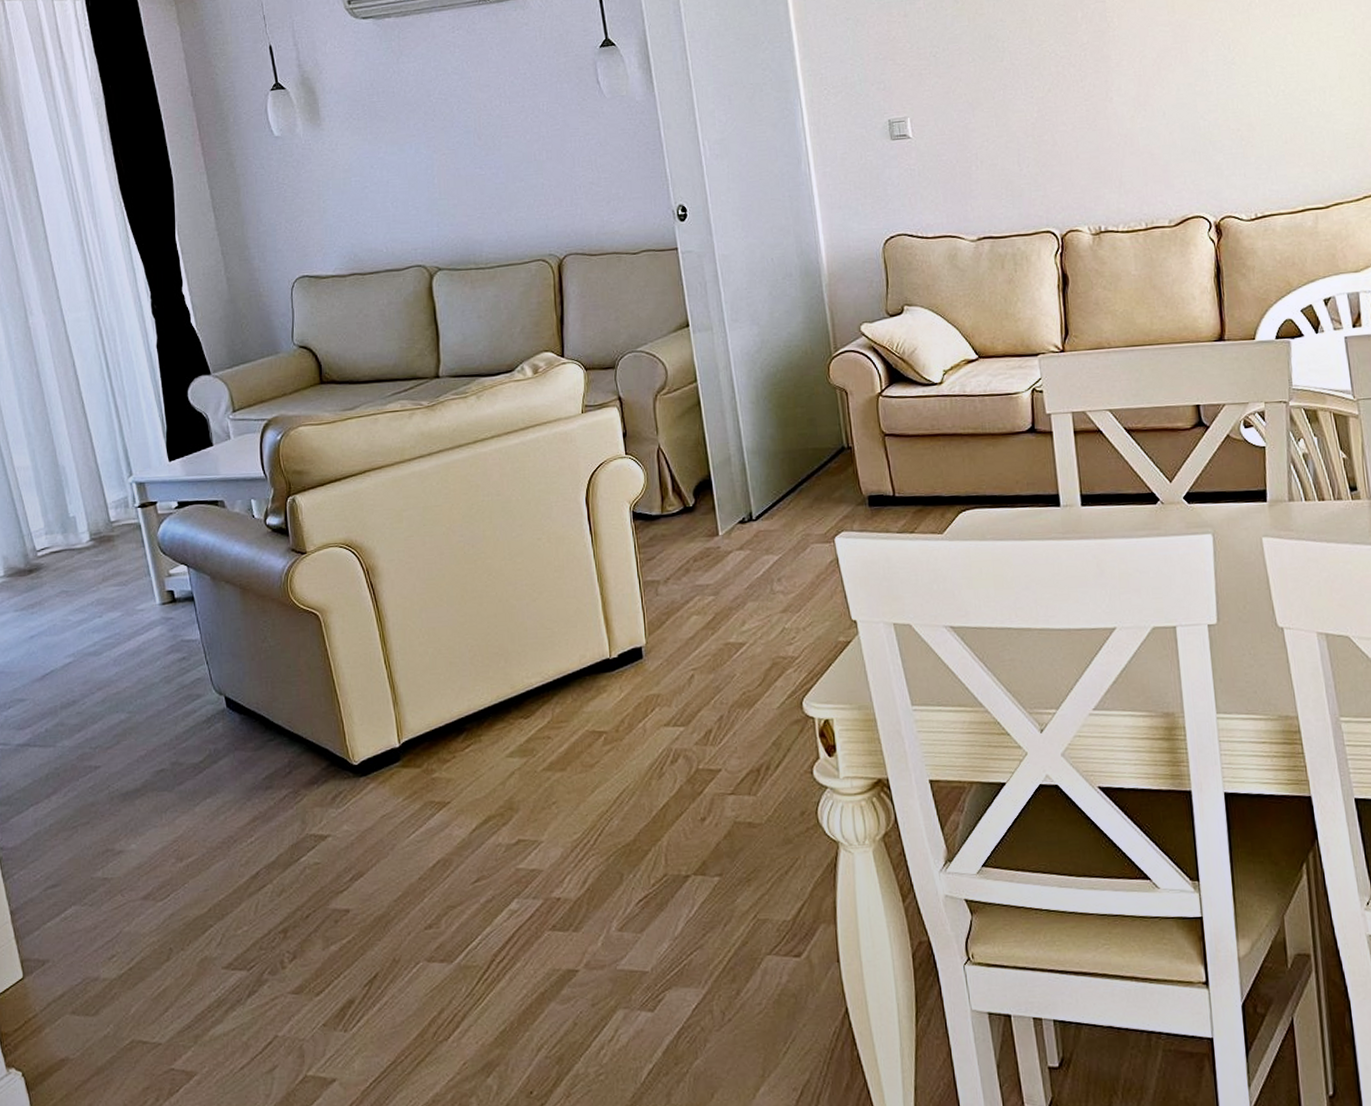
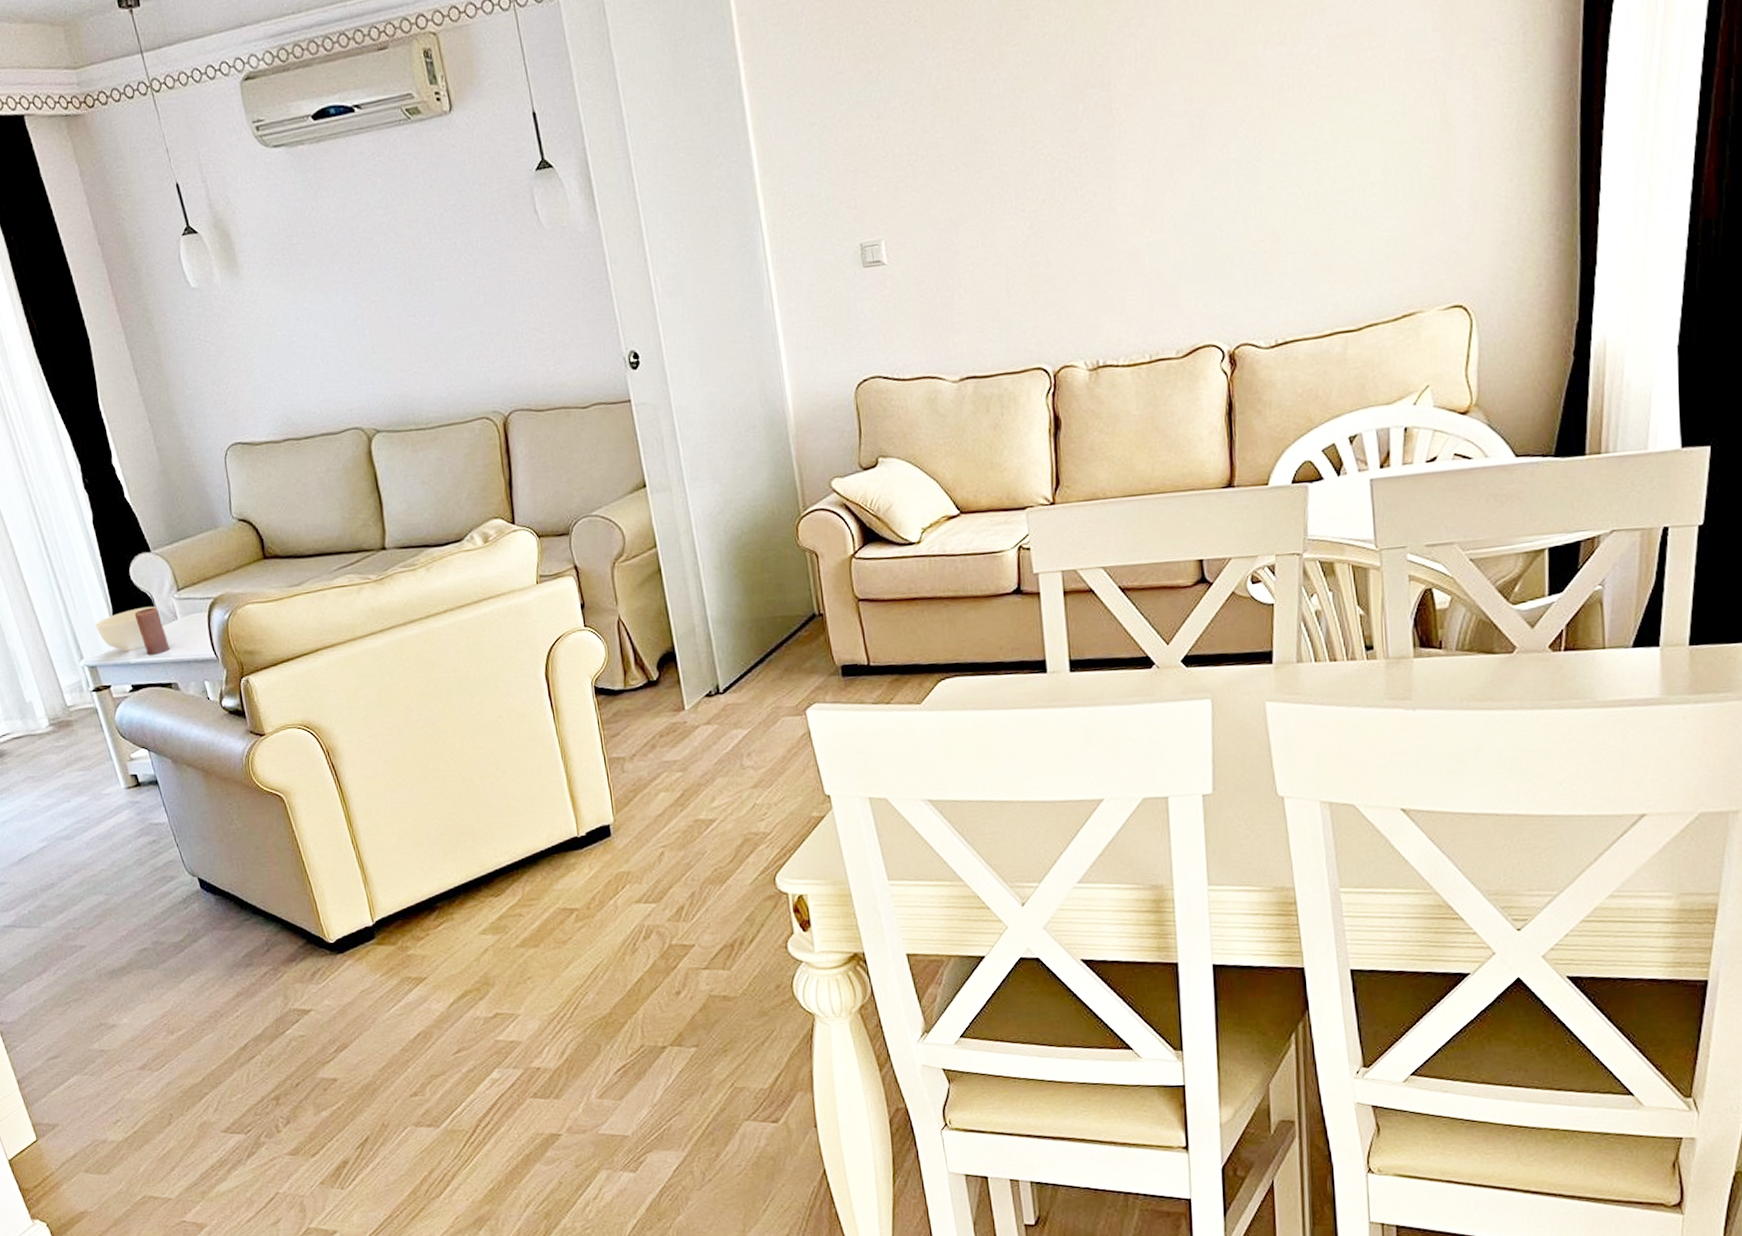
bowl: none [147,426,212,469] -> present [95,606,158,652]
candle: none [188,427,220,475] -> present [134,607,170,657]

